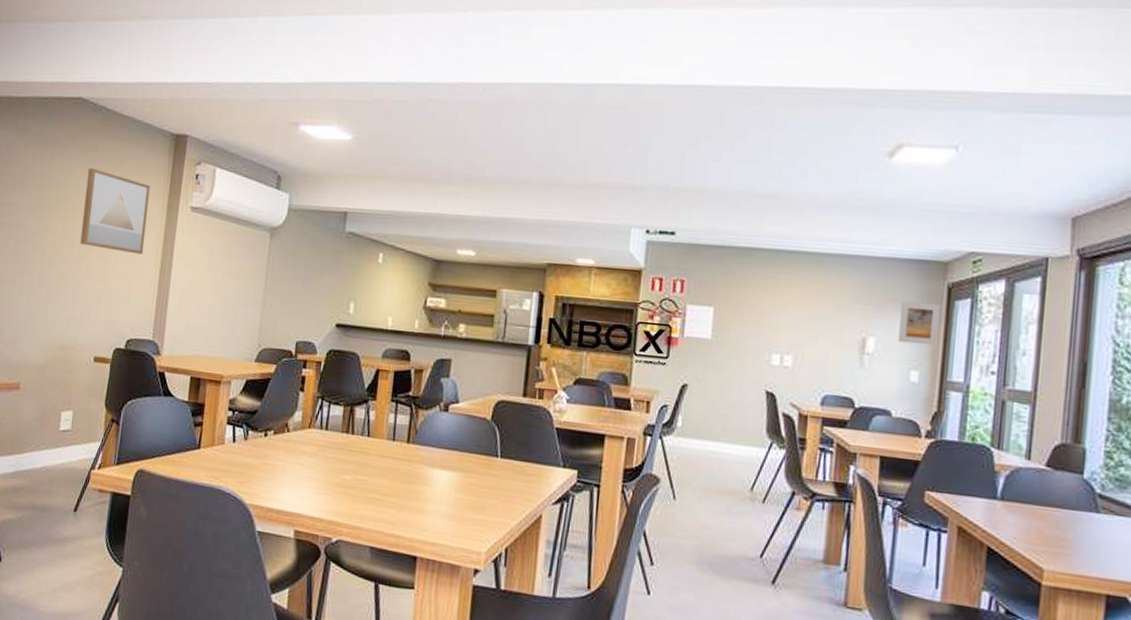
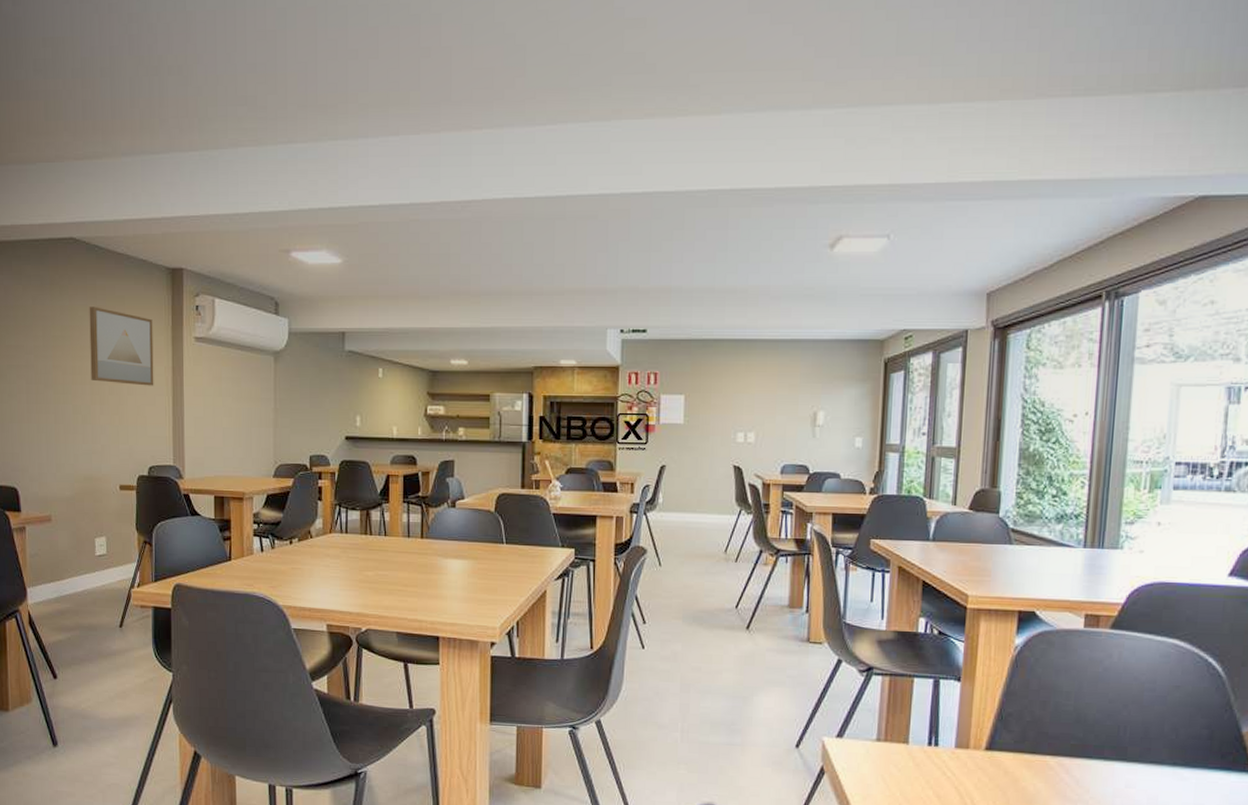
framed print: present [898,301,941,346] -> none [844,377,879,415]

